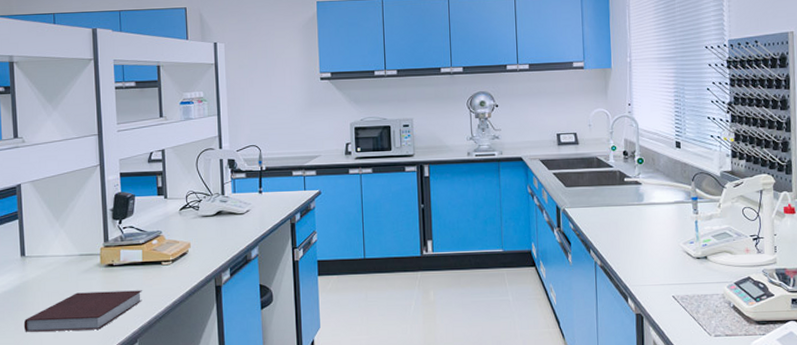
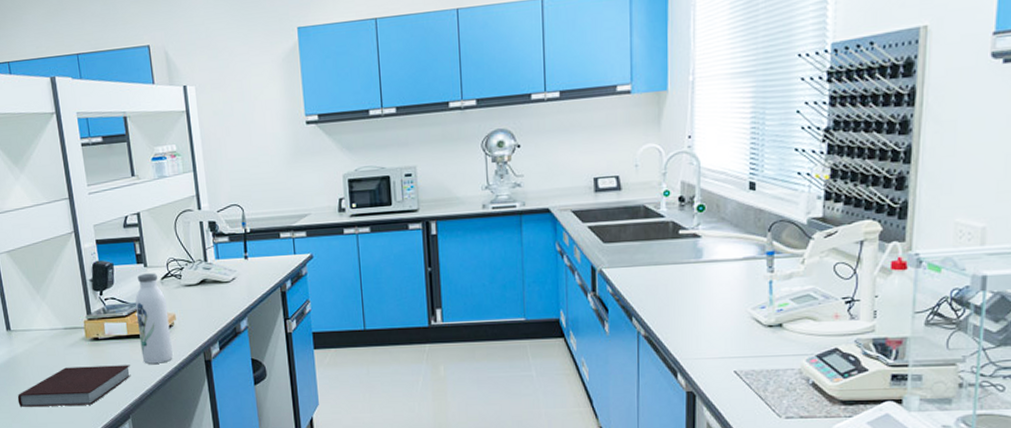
water bottle: none [152,204,185,289] -> present [135,273,173,364]

